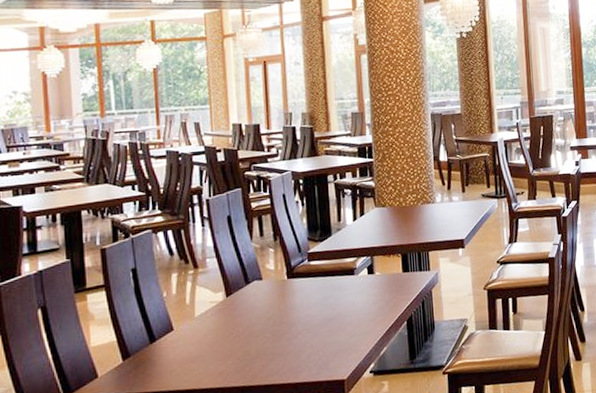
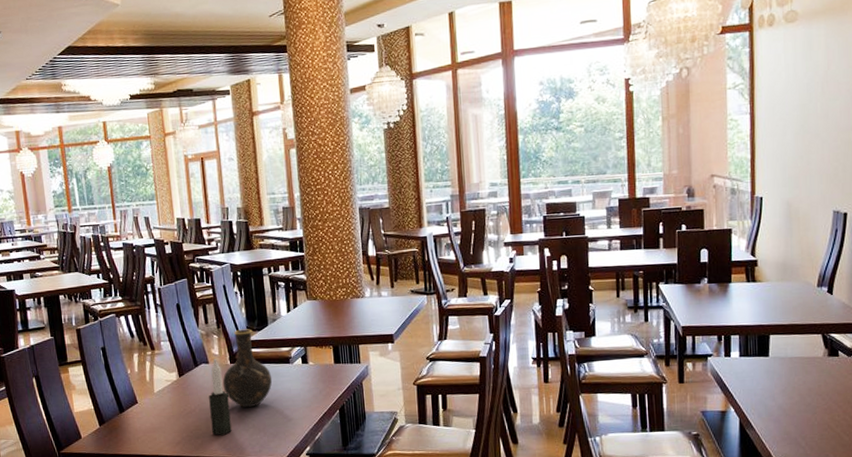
candle: none [261,273,286,360] -> present [209,358,232,435]
vase: none [277,240,334,327] -> present [222,329,272,408]

